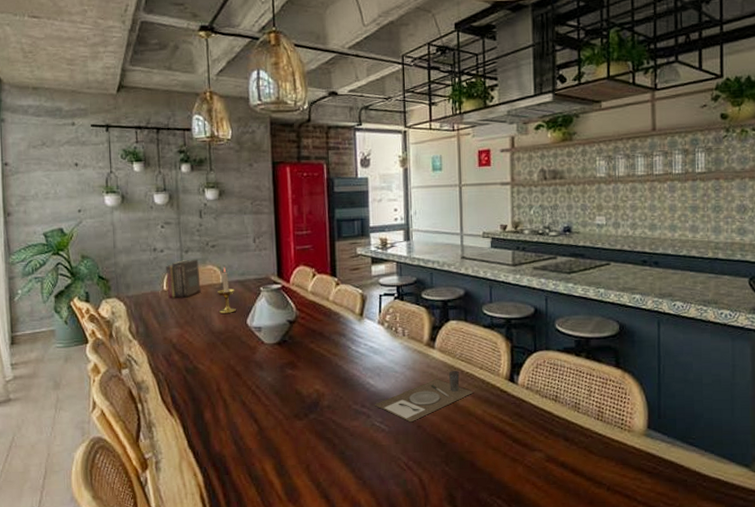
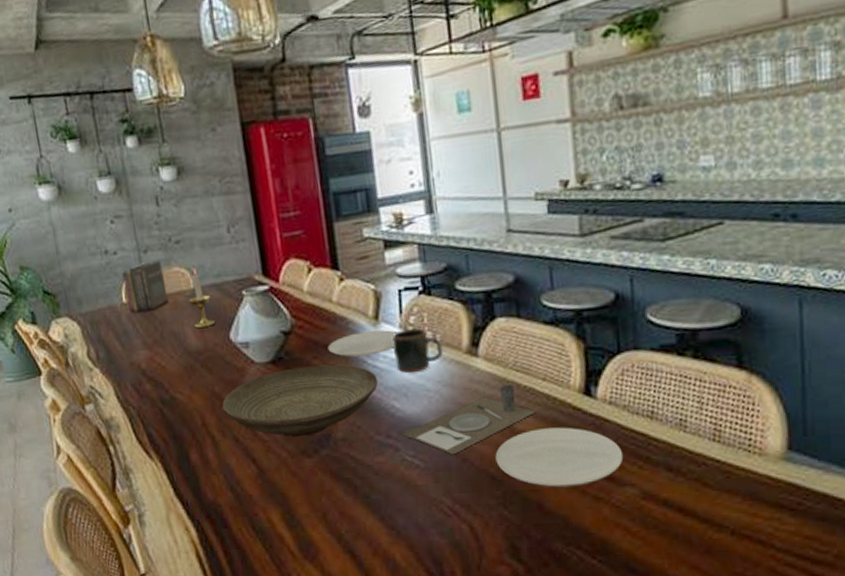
decorative bowl: none [235,348,358,404] -> present [222,364,378,438]
plate: none [322,324,376,343] -> present [327,330,397,357]
mug: none [372,324,409,358] -> present [392,328,443,373]
plate: none [442,405,535,451] -> present [495,427,624,488]

